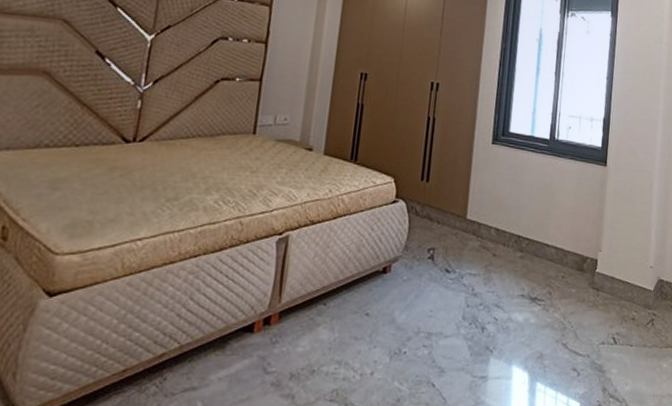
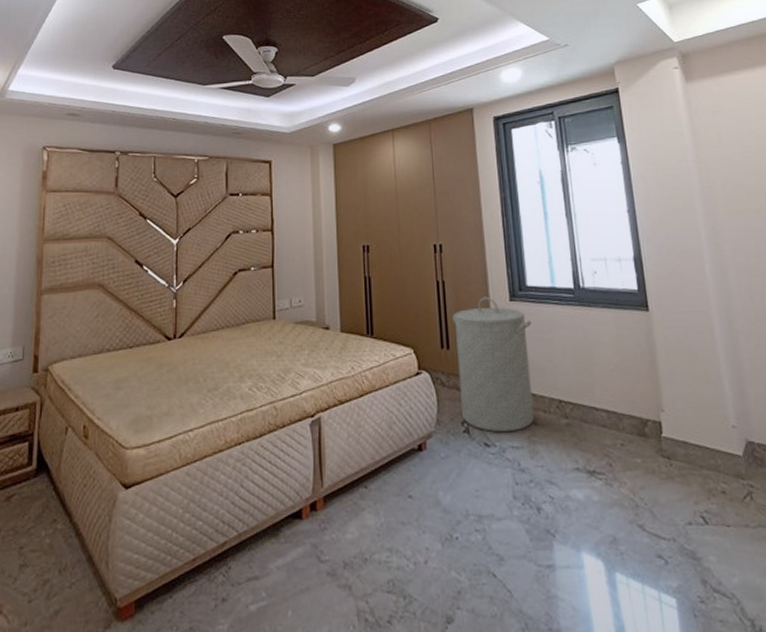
laundry hamper: none [429,137,508,261] -> present [452,297,534,433]

